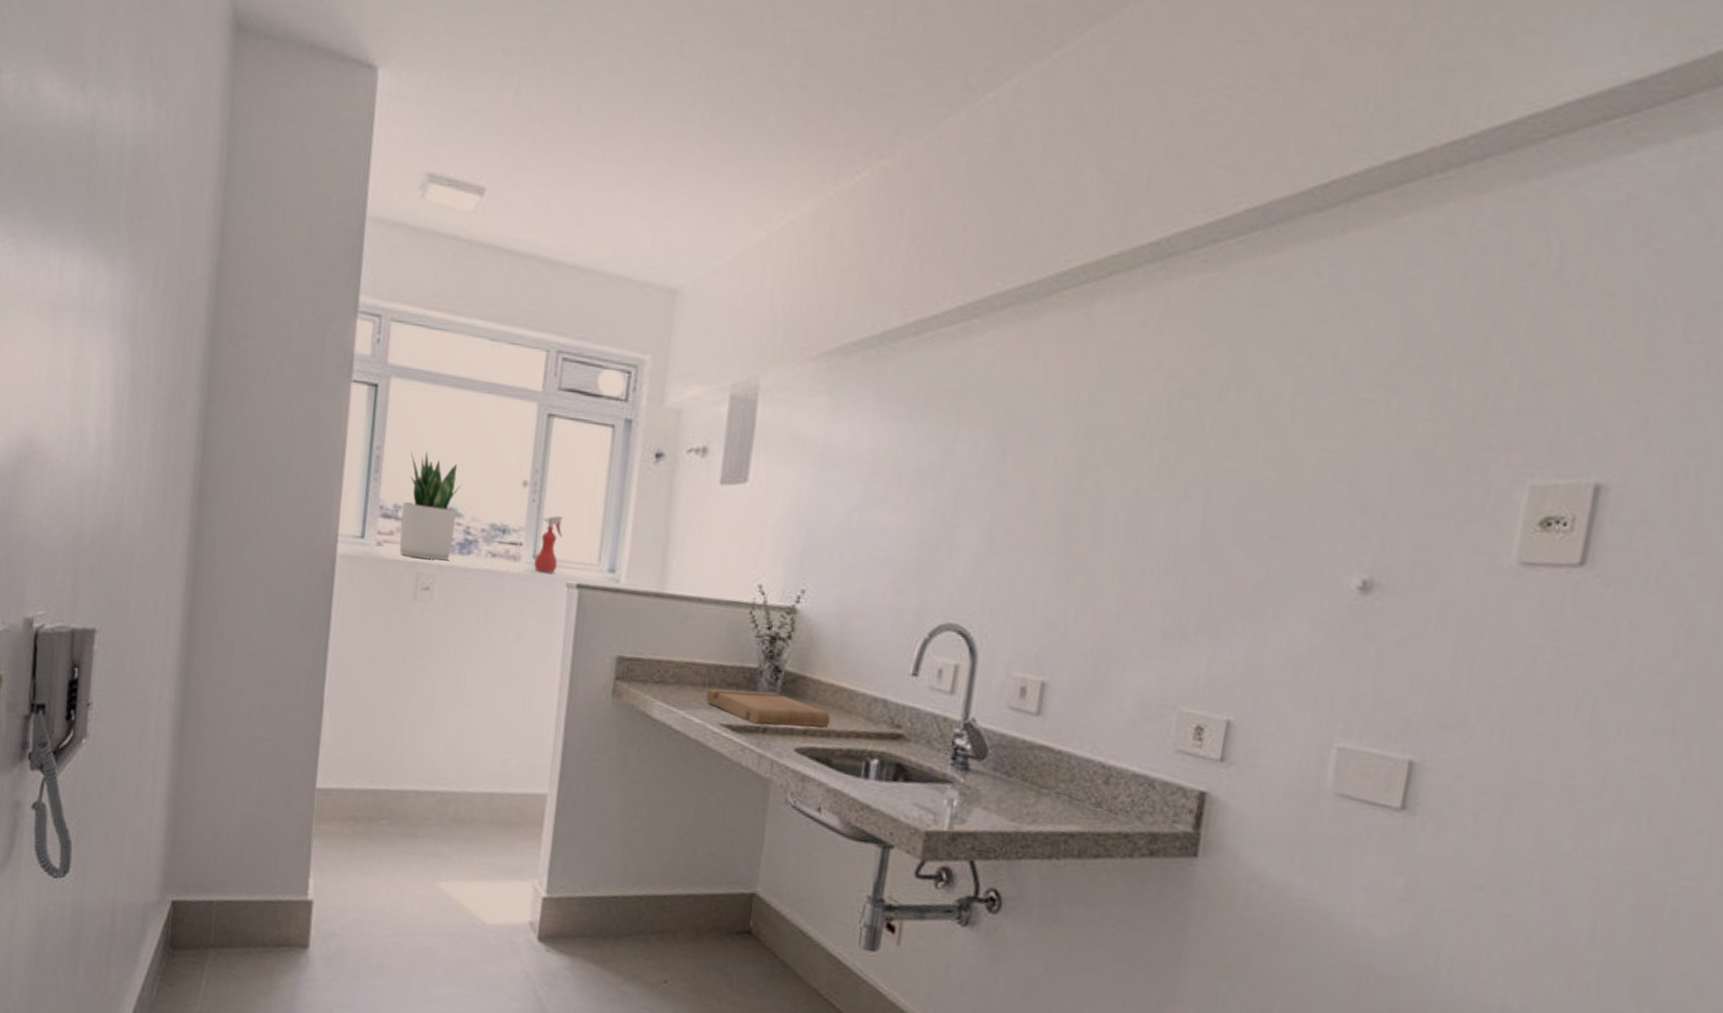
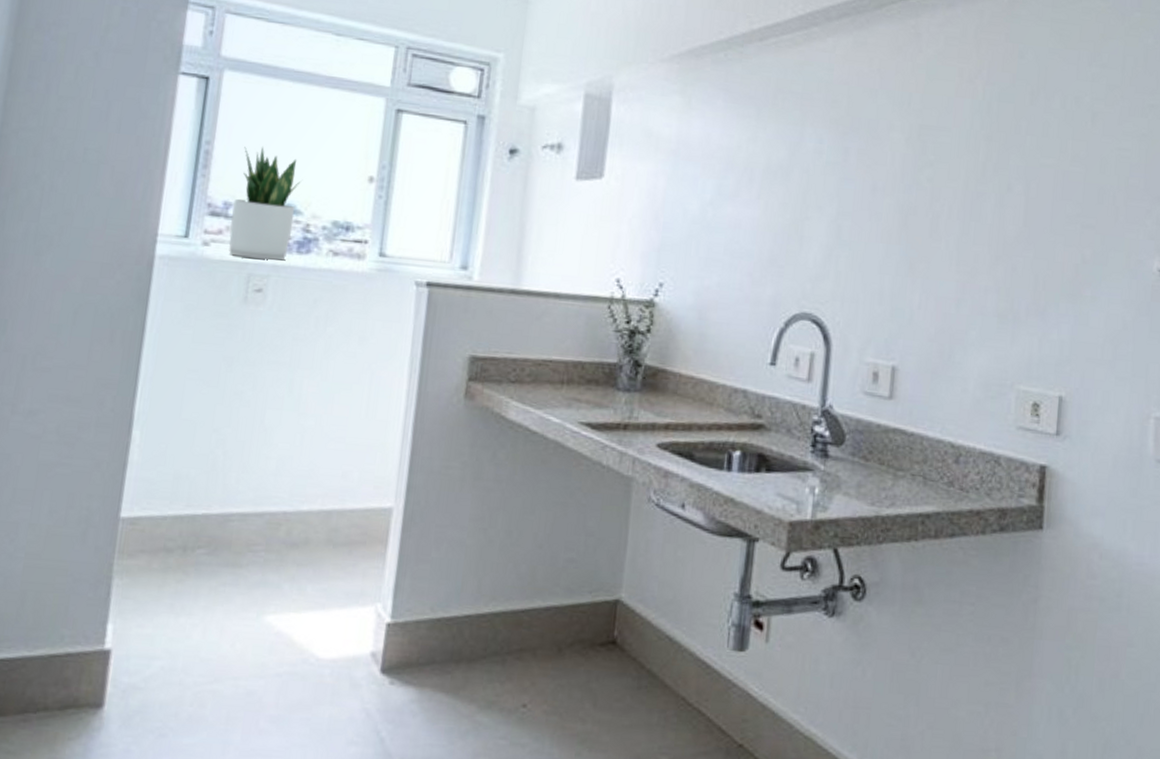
spray bottle: present [534,515,563,573] -> none [380,212,412,271]
cutting board: present [706,688,830,728] -> none [564,386,692,422]

